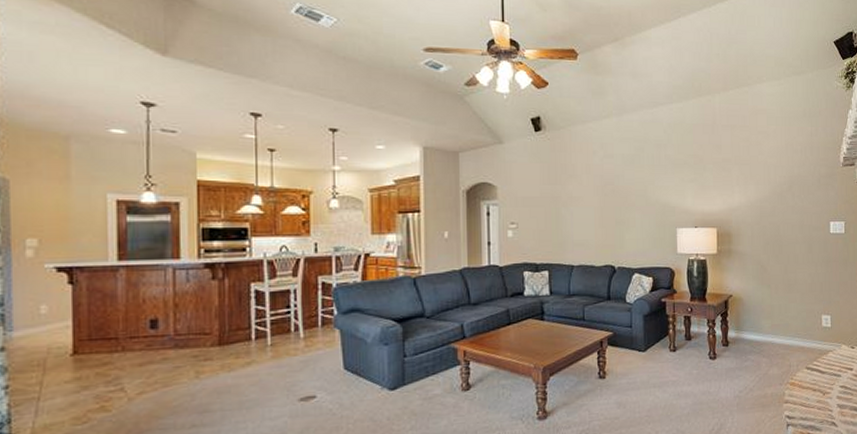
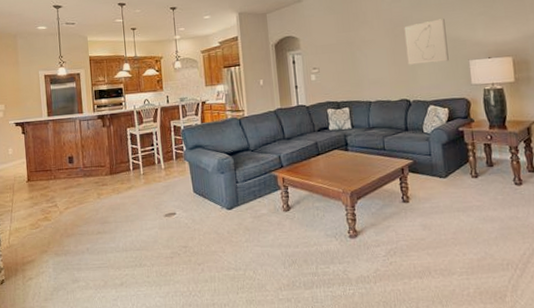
wall art: none [614,181,657,228] -> present [404,18,449,65]

